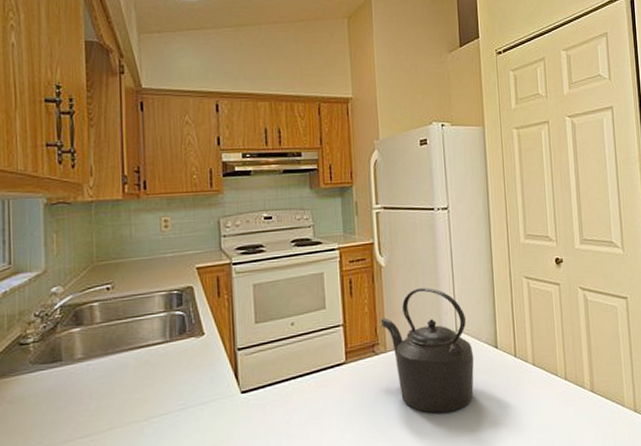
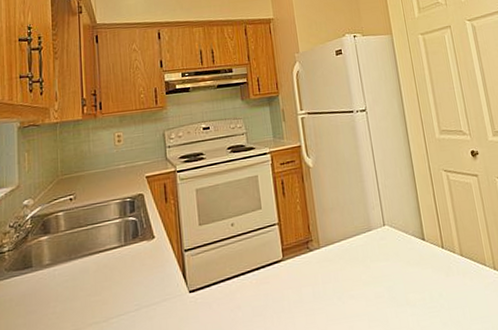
kettle: present [380,288,474,413] -> none [312,185,406,307]

